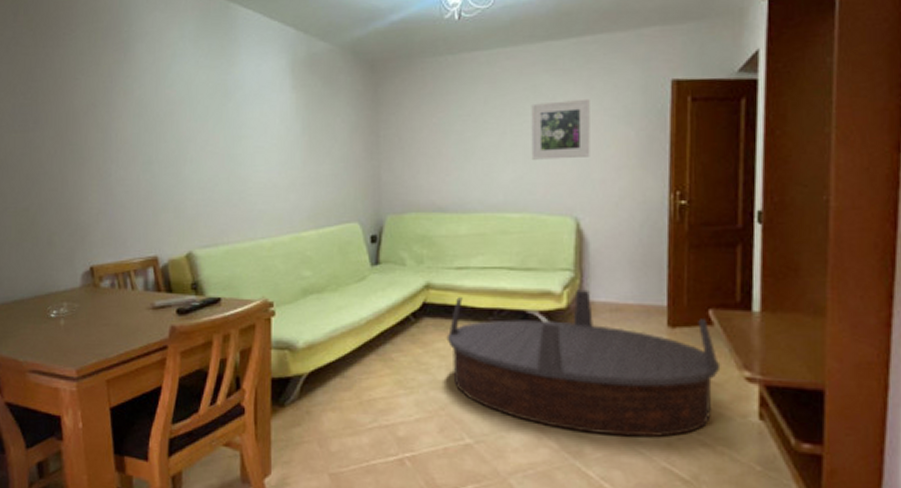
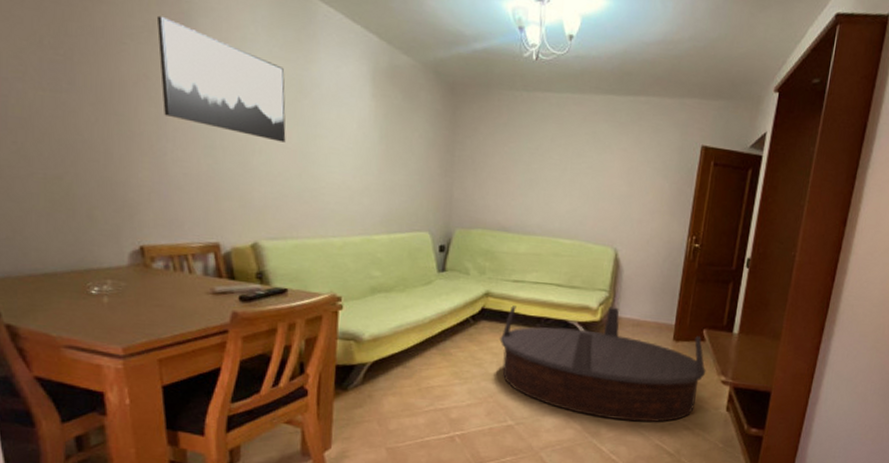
wall art: none [102,48,214,148] -> present [156,15,286,143]
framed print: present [531,98,590,160] -> none [585,147,638,200]

